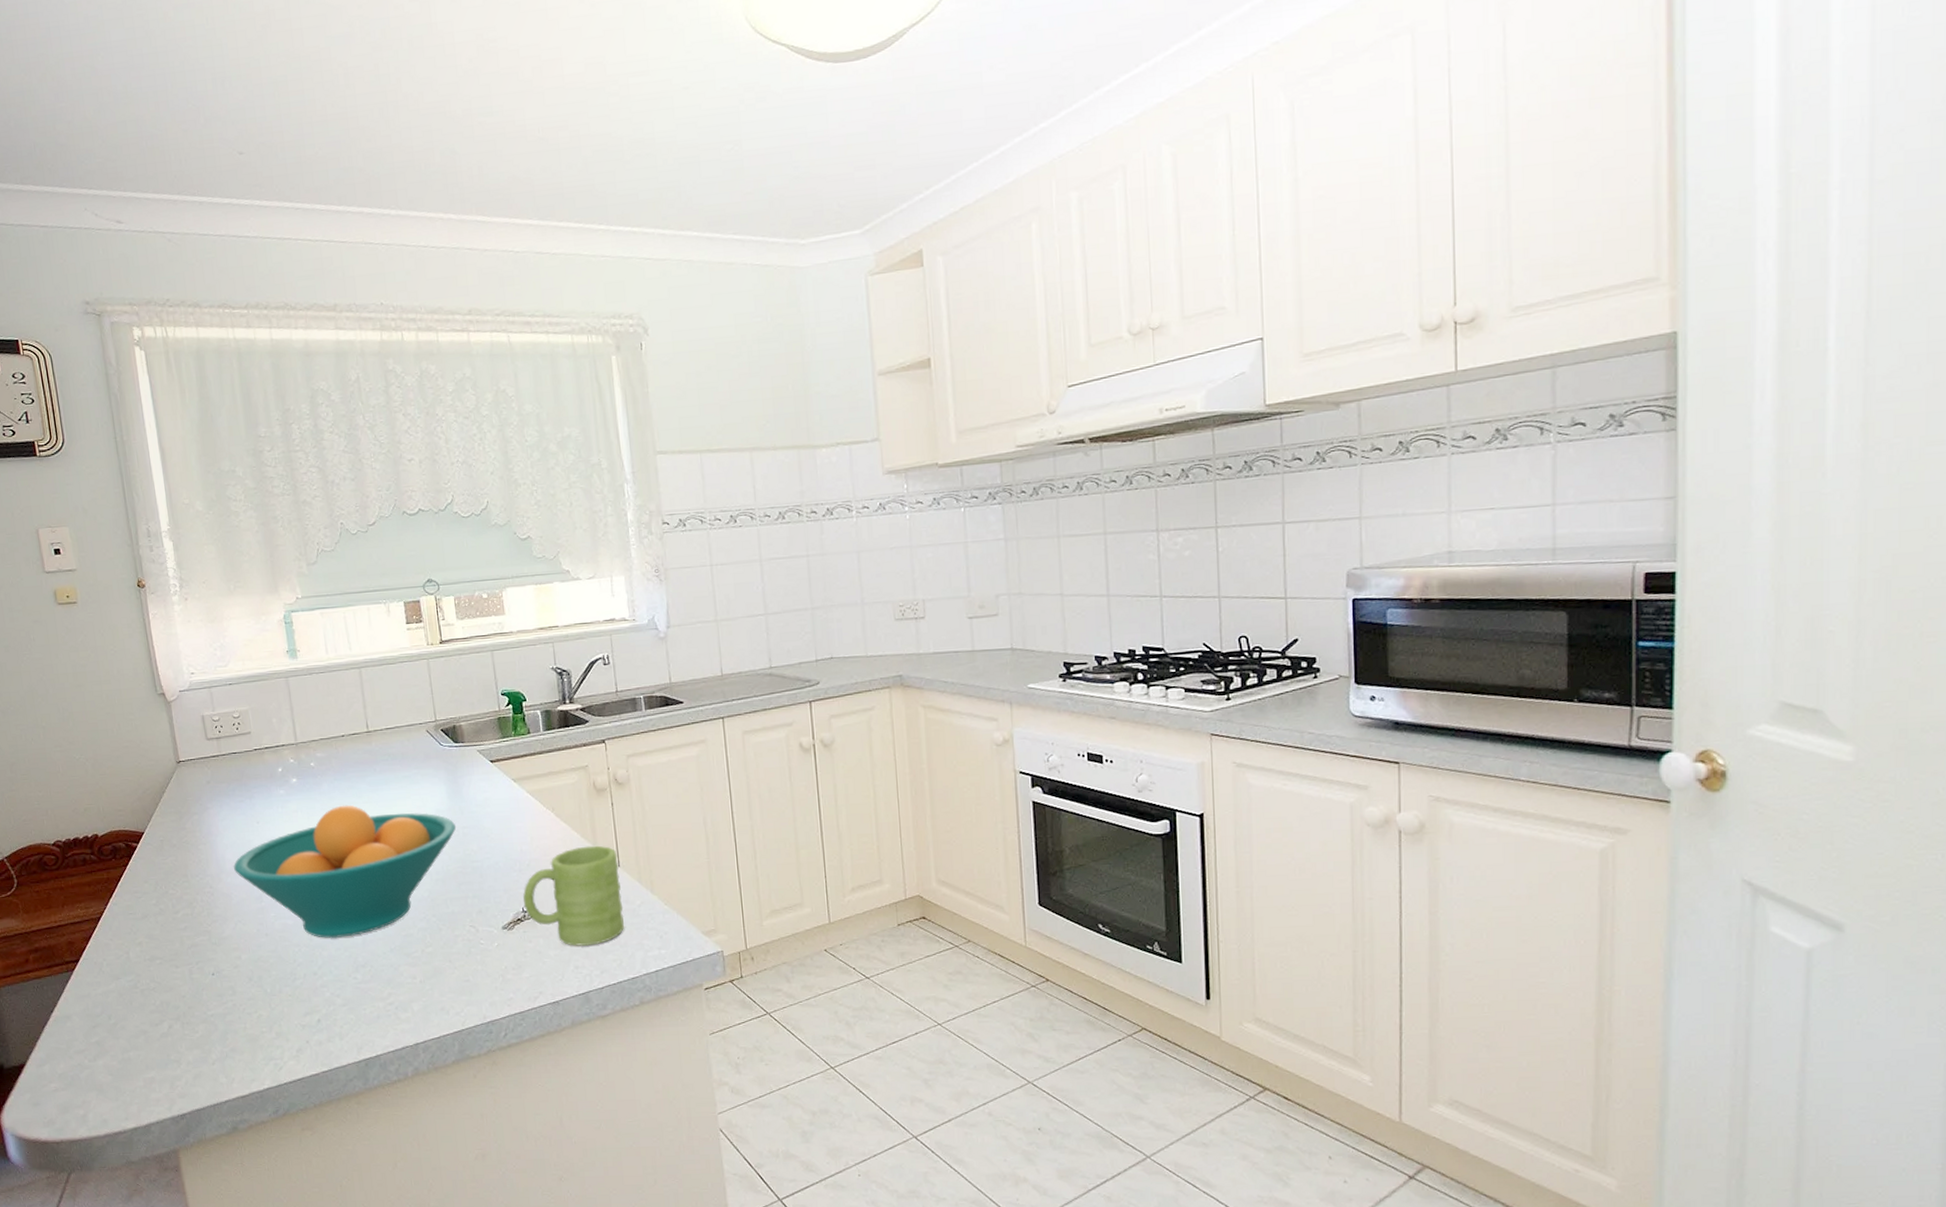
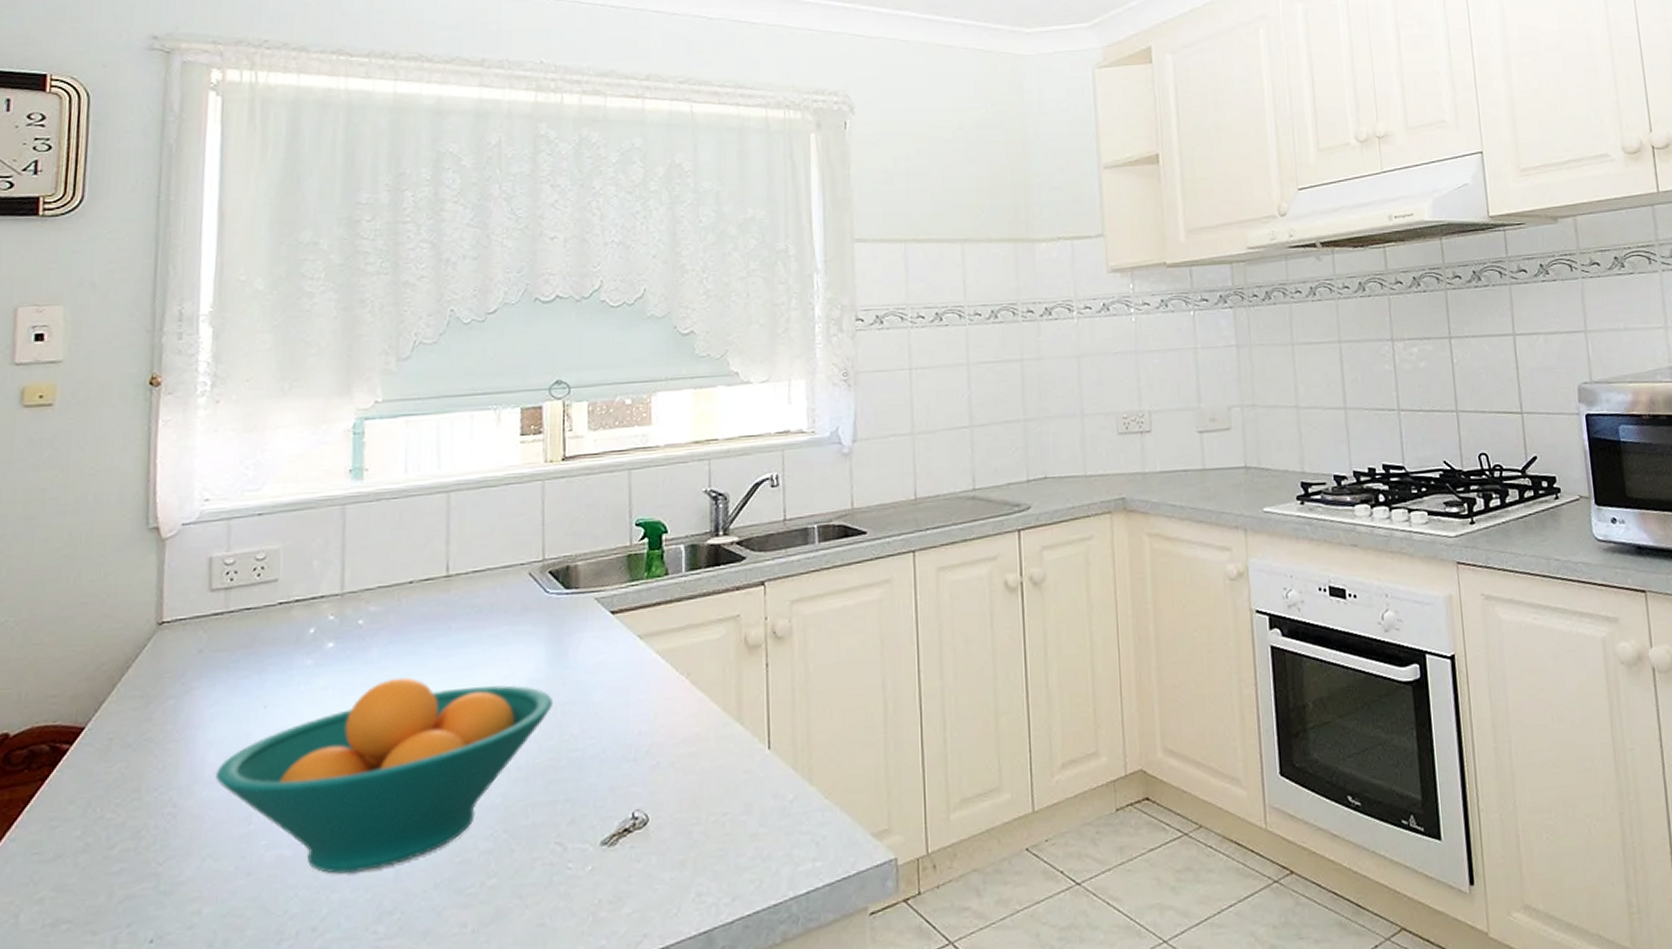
mug: present [523,845,624,946] -> none [636,721,769,865]

